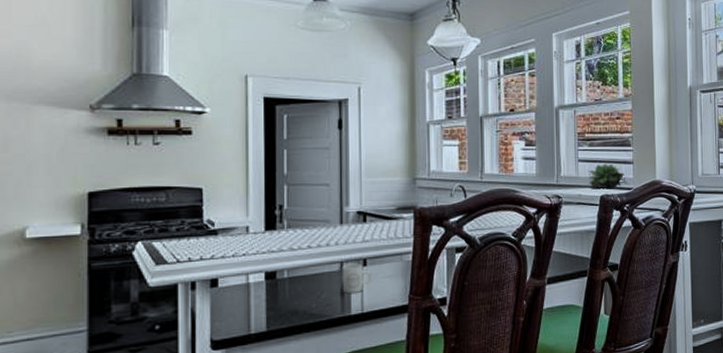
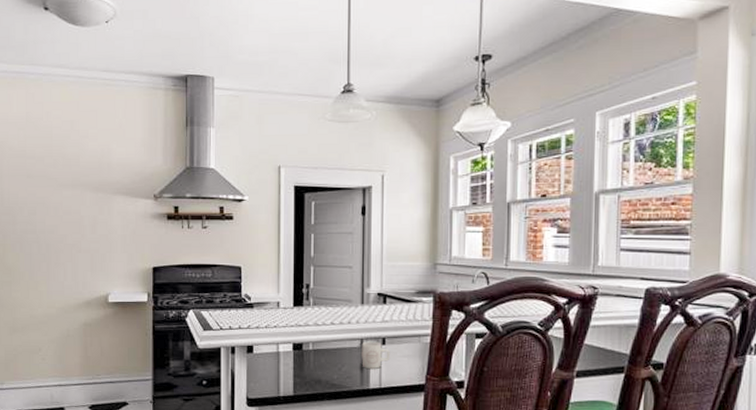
succulent plant: present [588,164,628,190] -> none [631,254,683,281]

